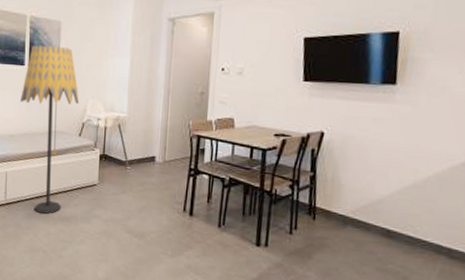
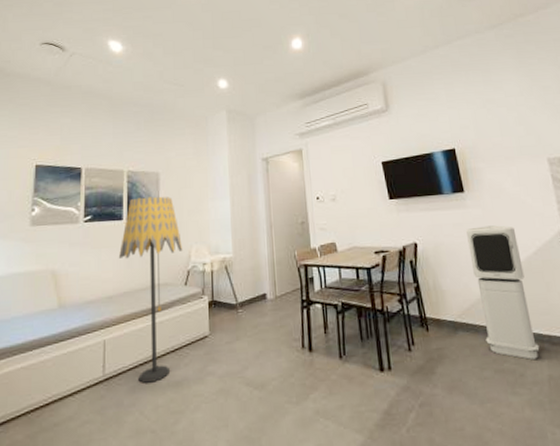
air purifier: none [375,125,447,267] -> present [466,225,540,360]

